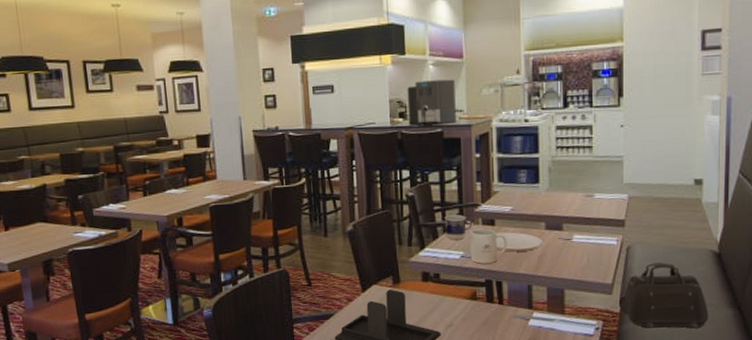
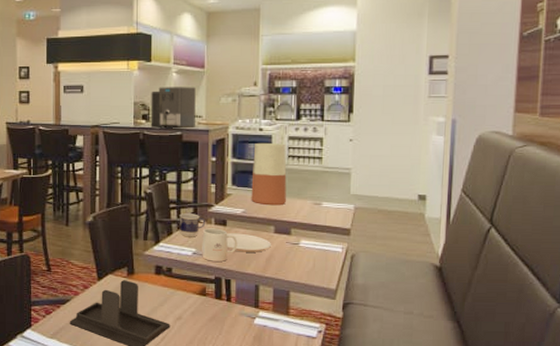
vase: none [519,134,556,201] -> present [251,142,287,206]
handbag: present [622,262,709,329] -> none [344,272,428,338]

